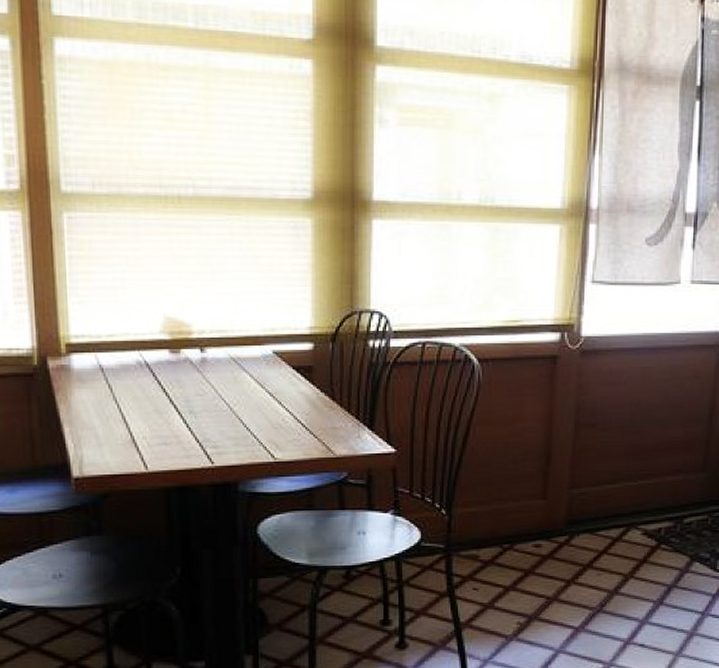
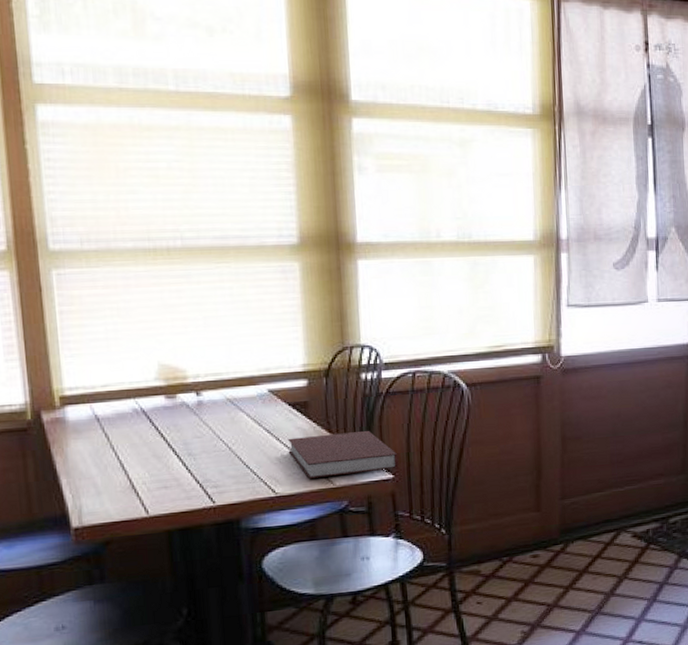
notebook: none [289,401,402,446] -> present [287,431,399,479]

